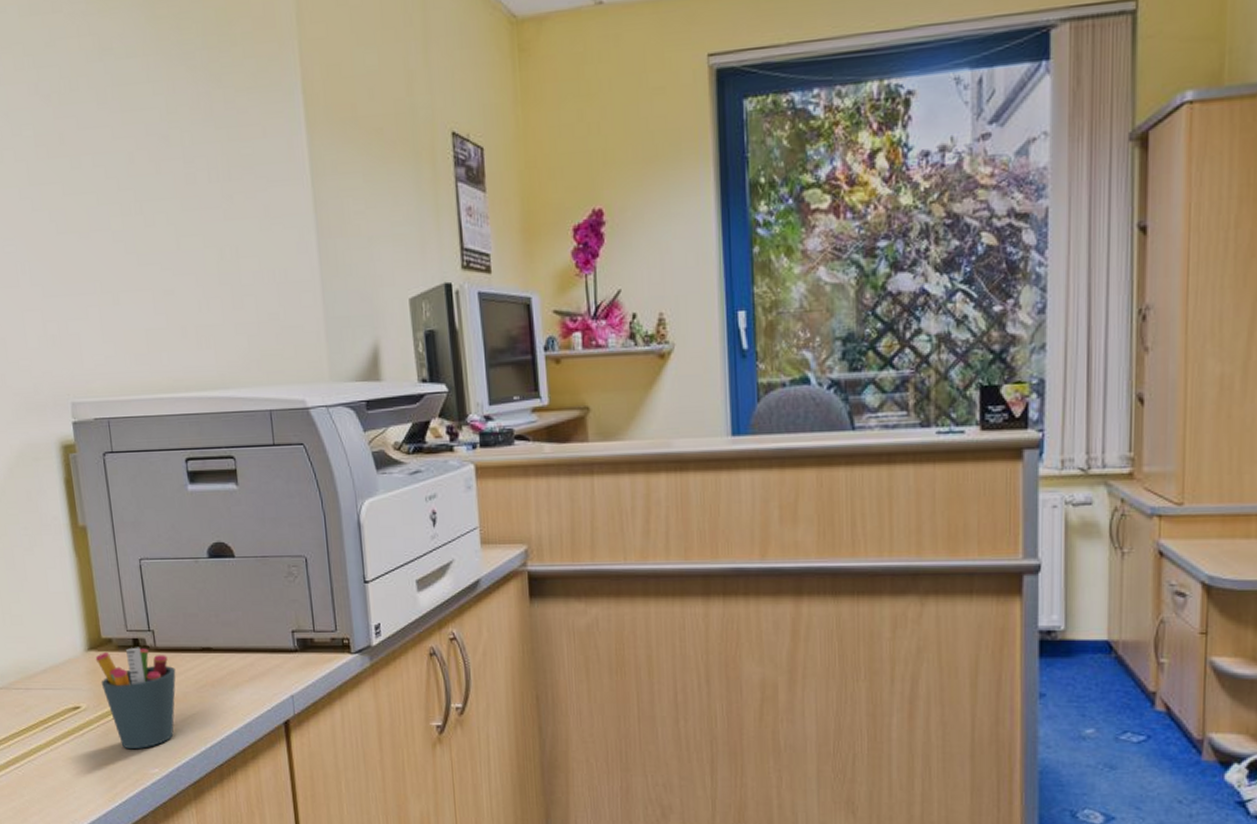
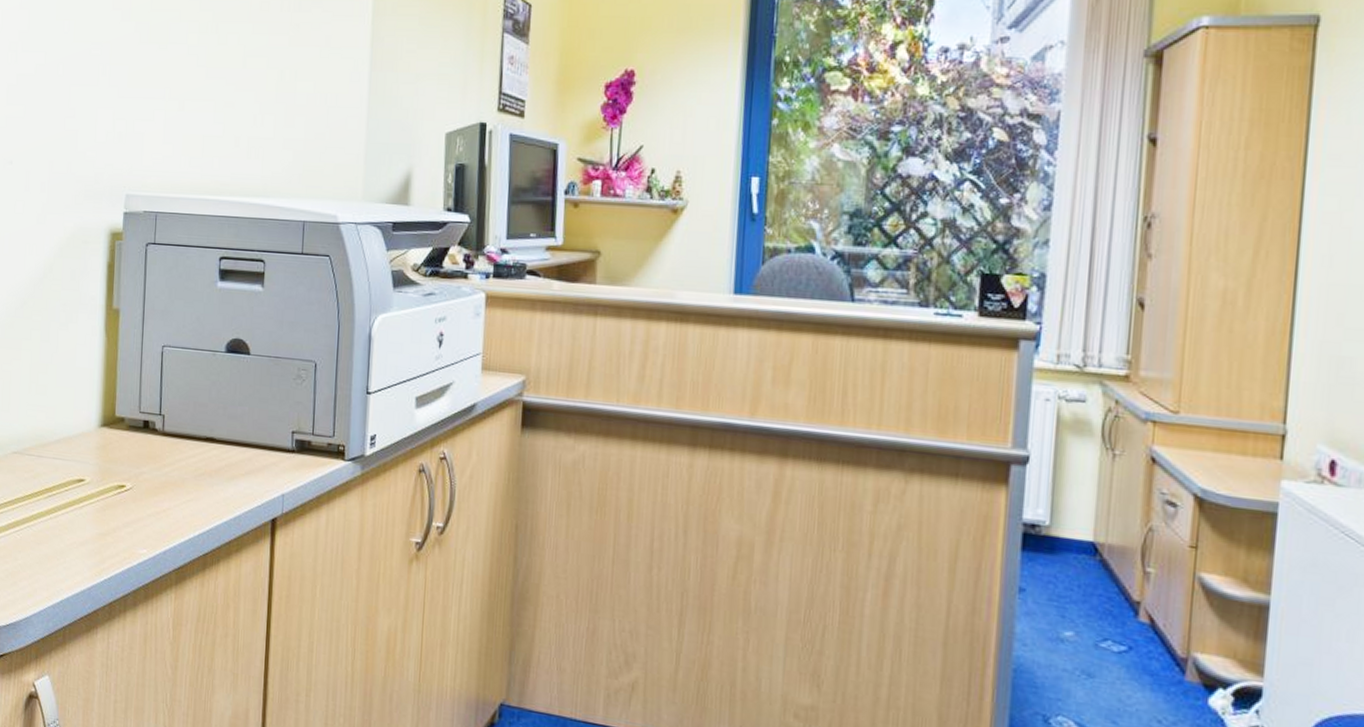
pen holder: present [95,647,176,750] -> none [106,429,178,528]

